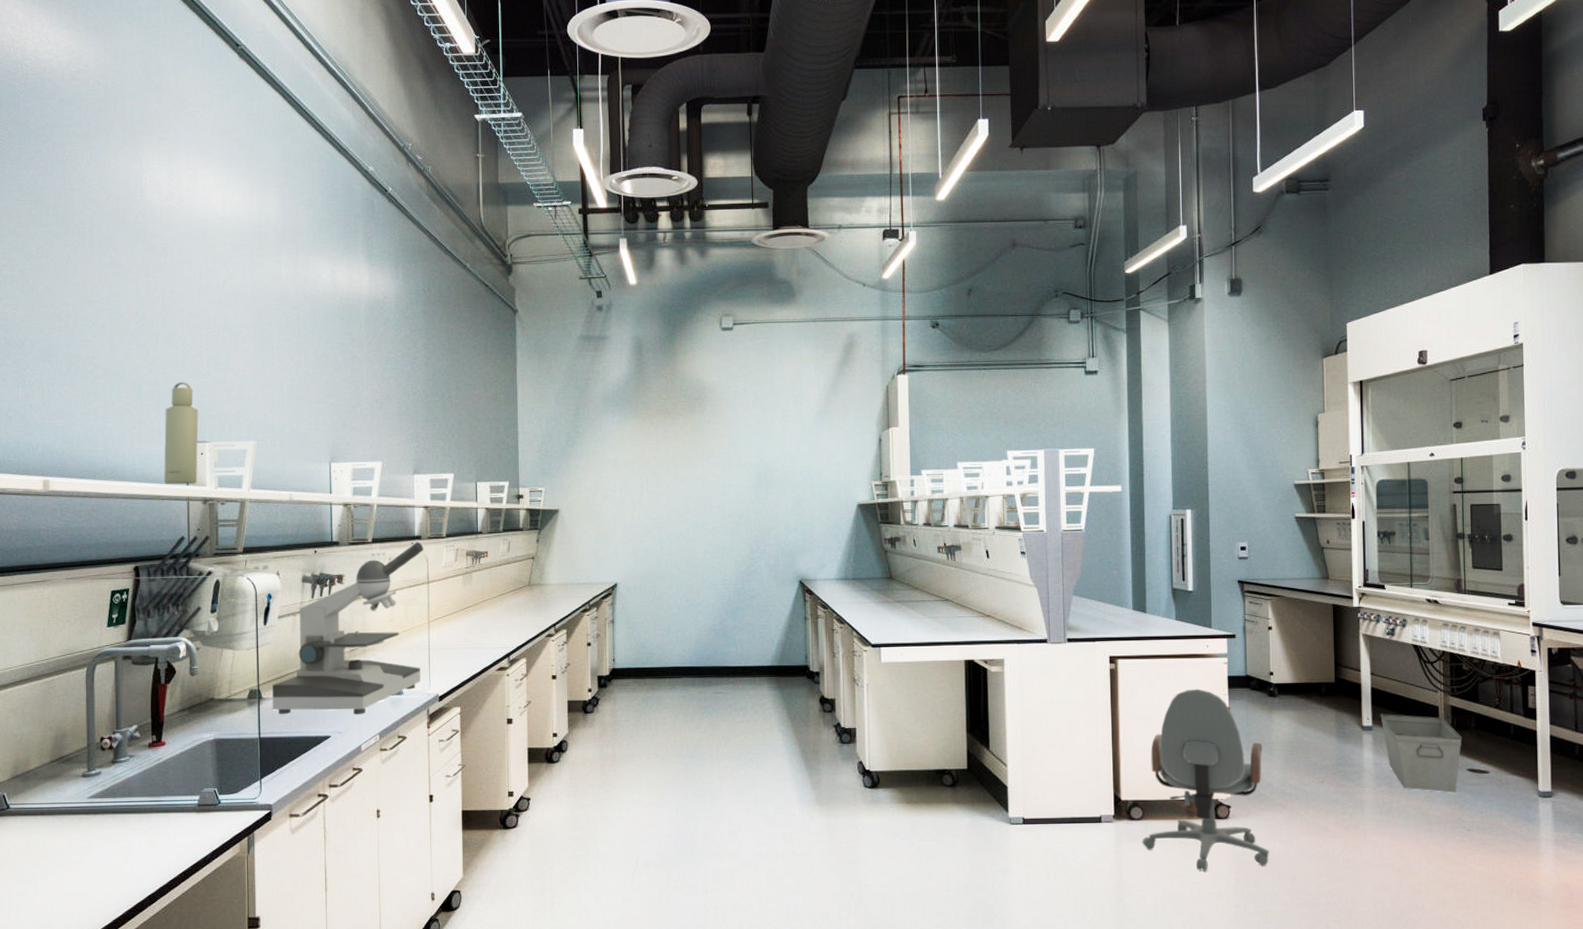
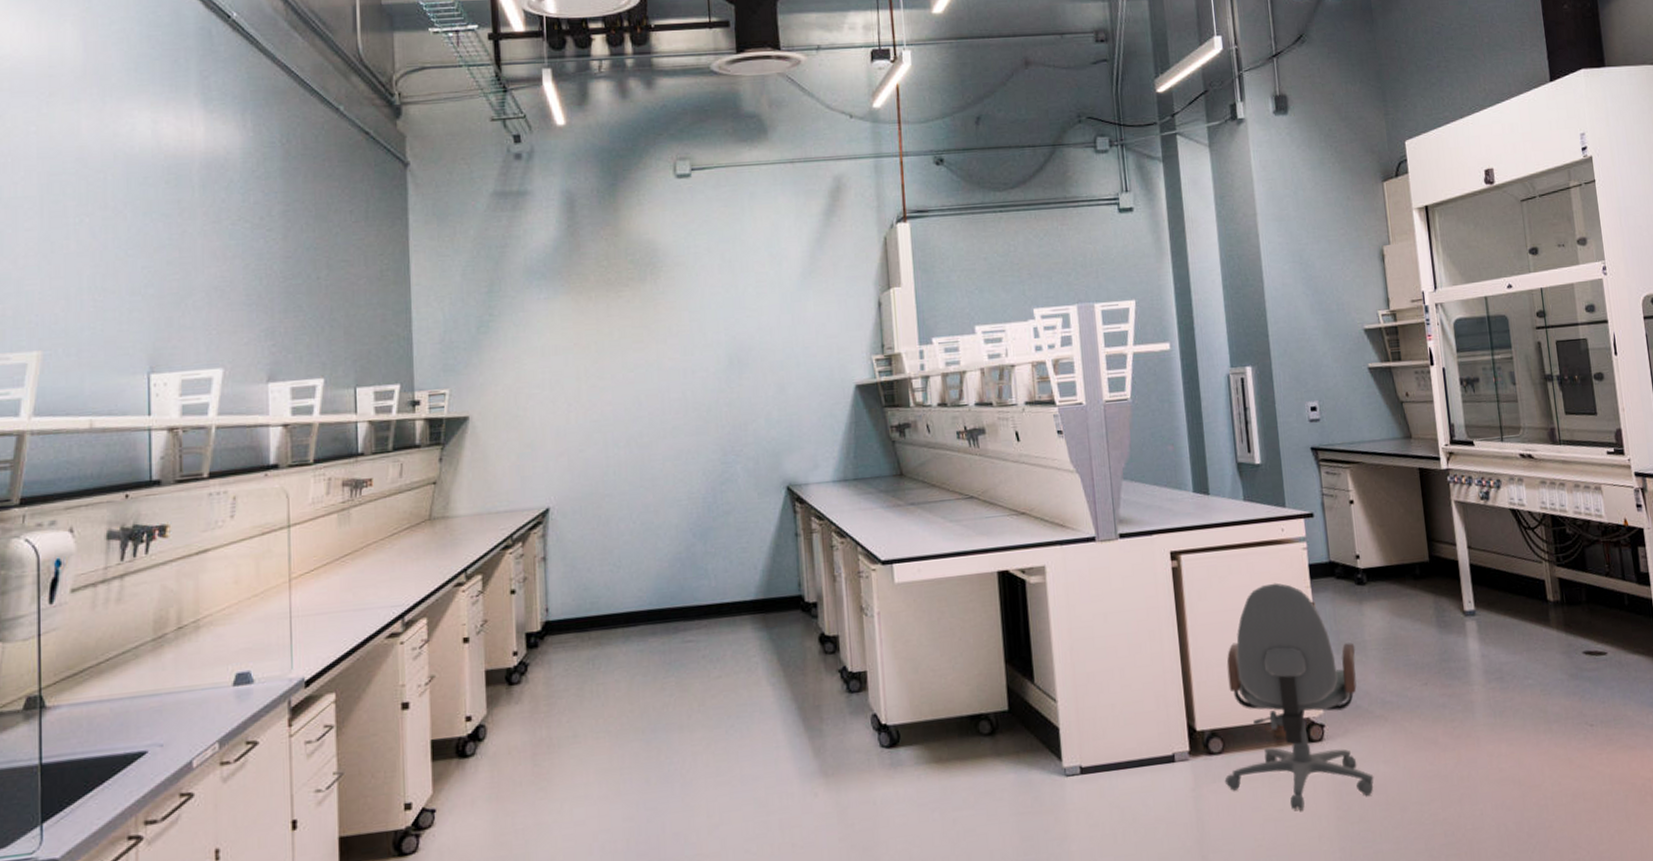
microscope: present [272,542,424,715] -> none [60,472,283,729]
storage bin: present [1380,714,1463,793] -> none [1482,592,1575,683]

